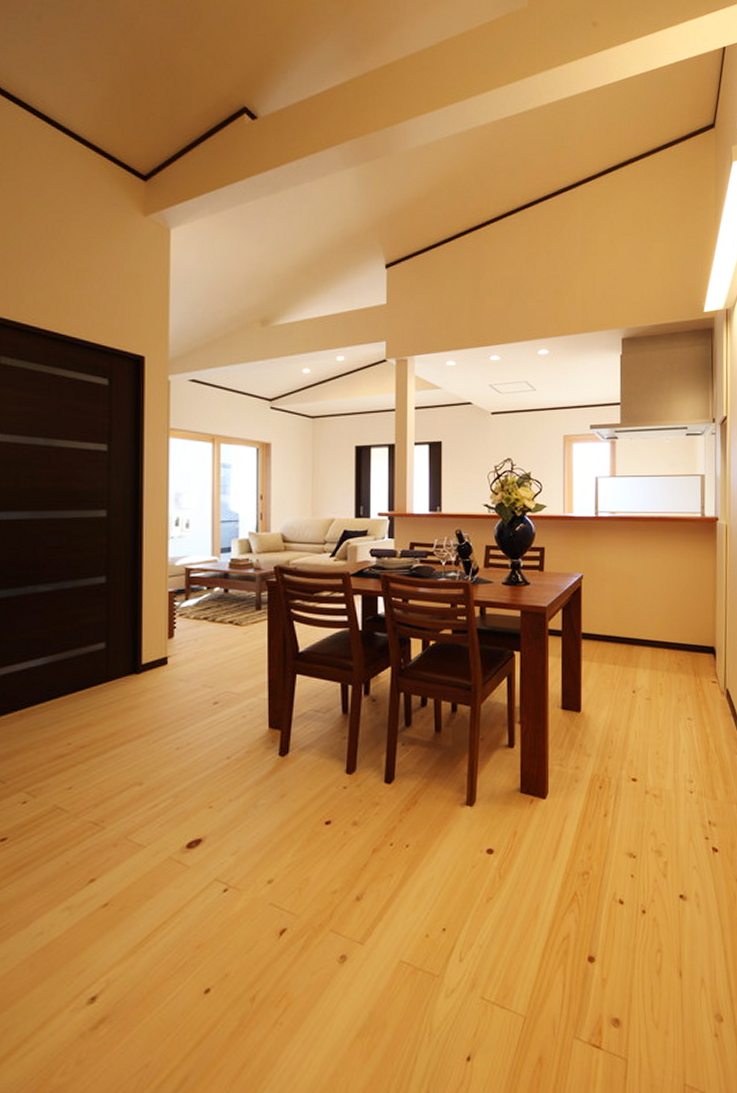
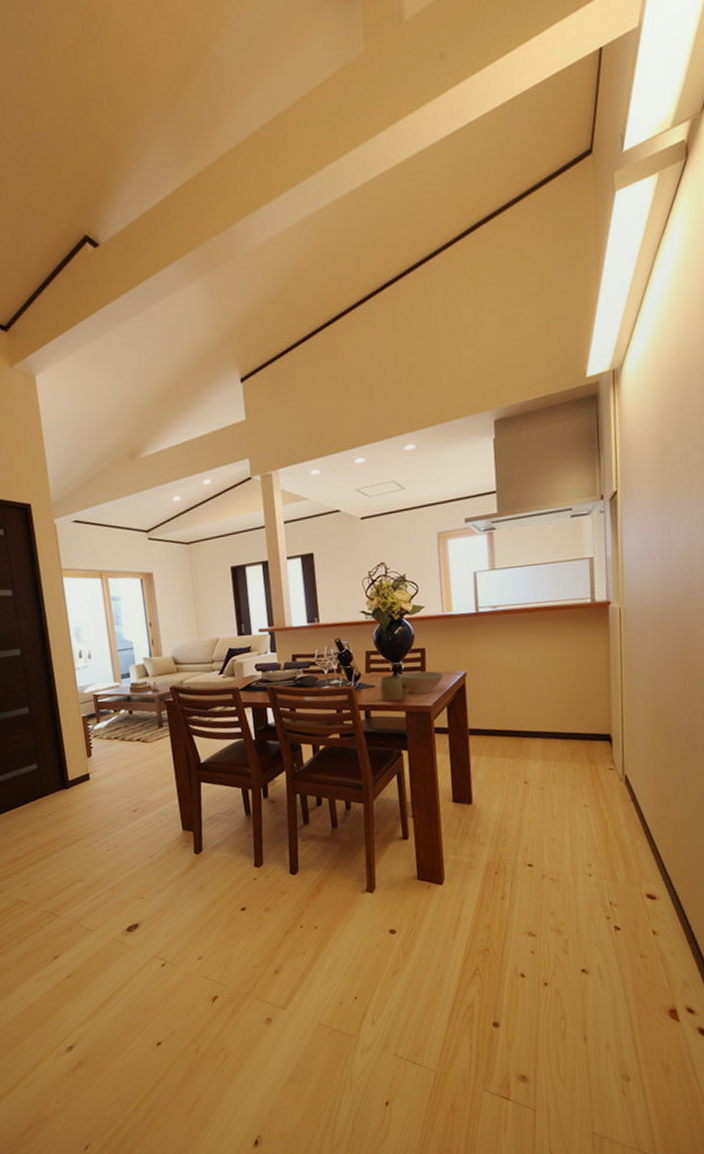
mug: none [497,572,528,599] -> present [380,675,411,702]
bowl: none [516,570,561,594] -> present [398,671,444,695]

